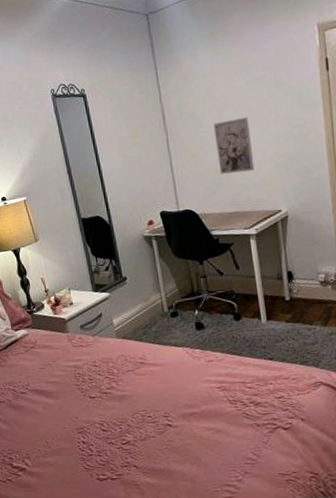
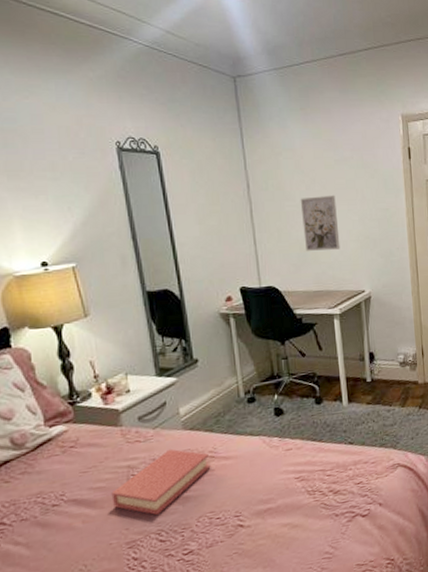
book: none [63,354,142,409] -> present [111,449,211,516]

